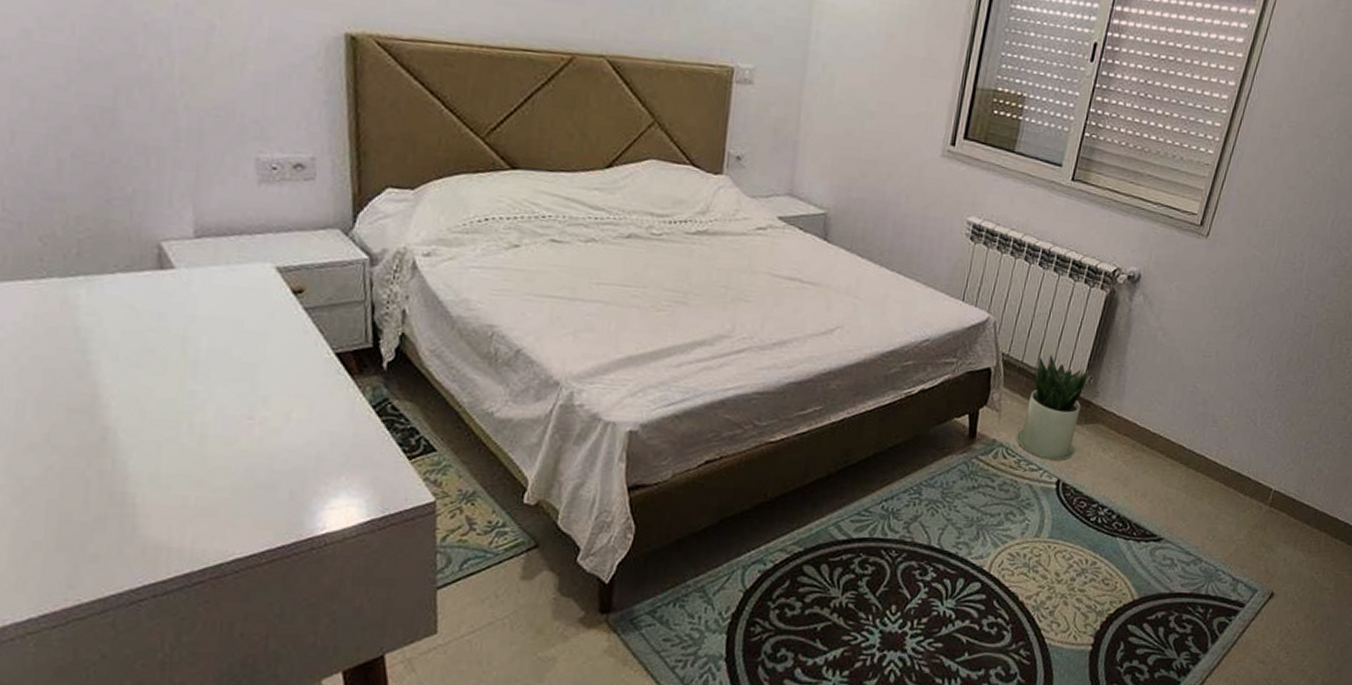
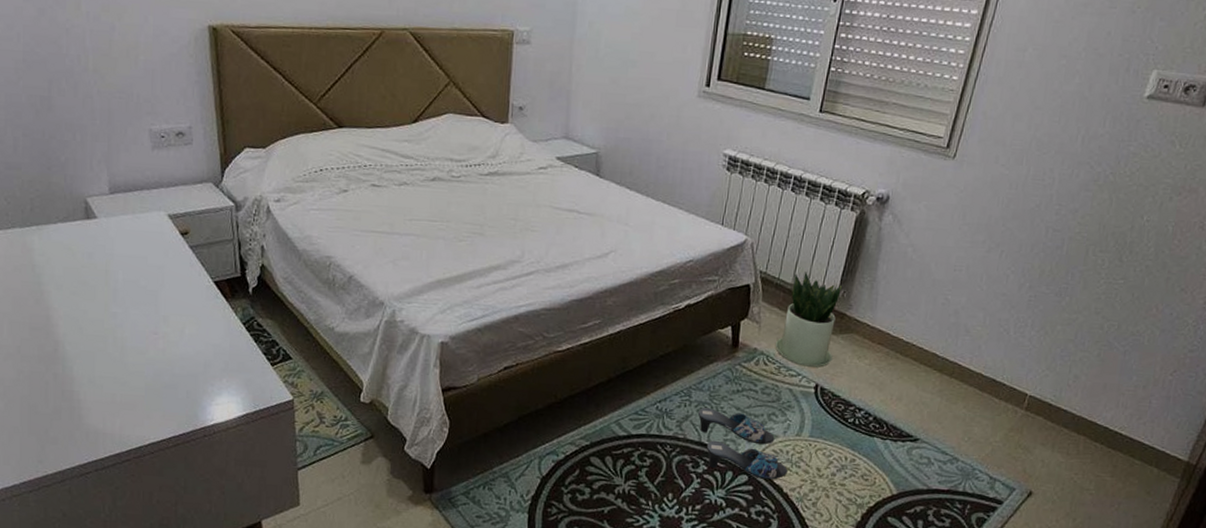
slippers: none [928,506,1025,587] -> present [698,407,788,480]

